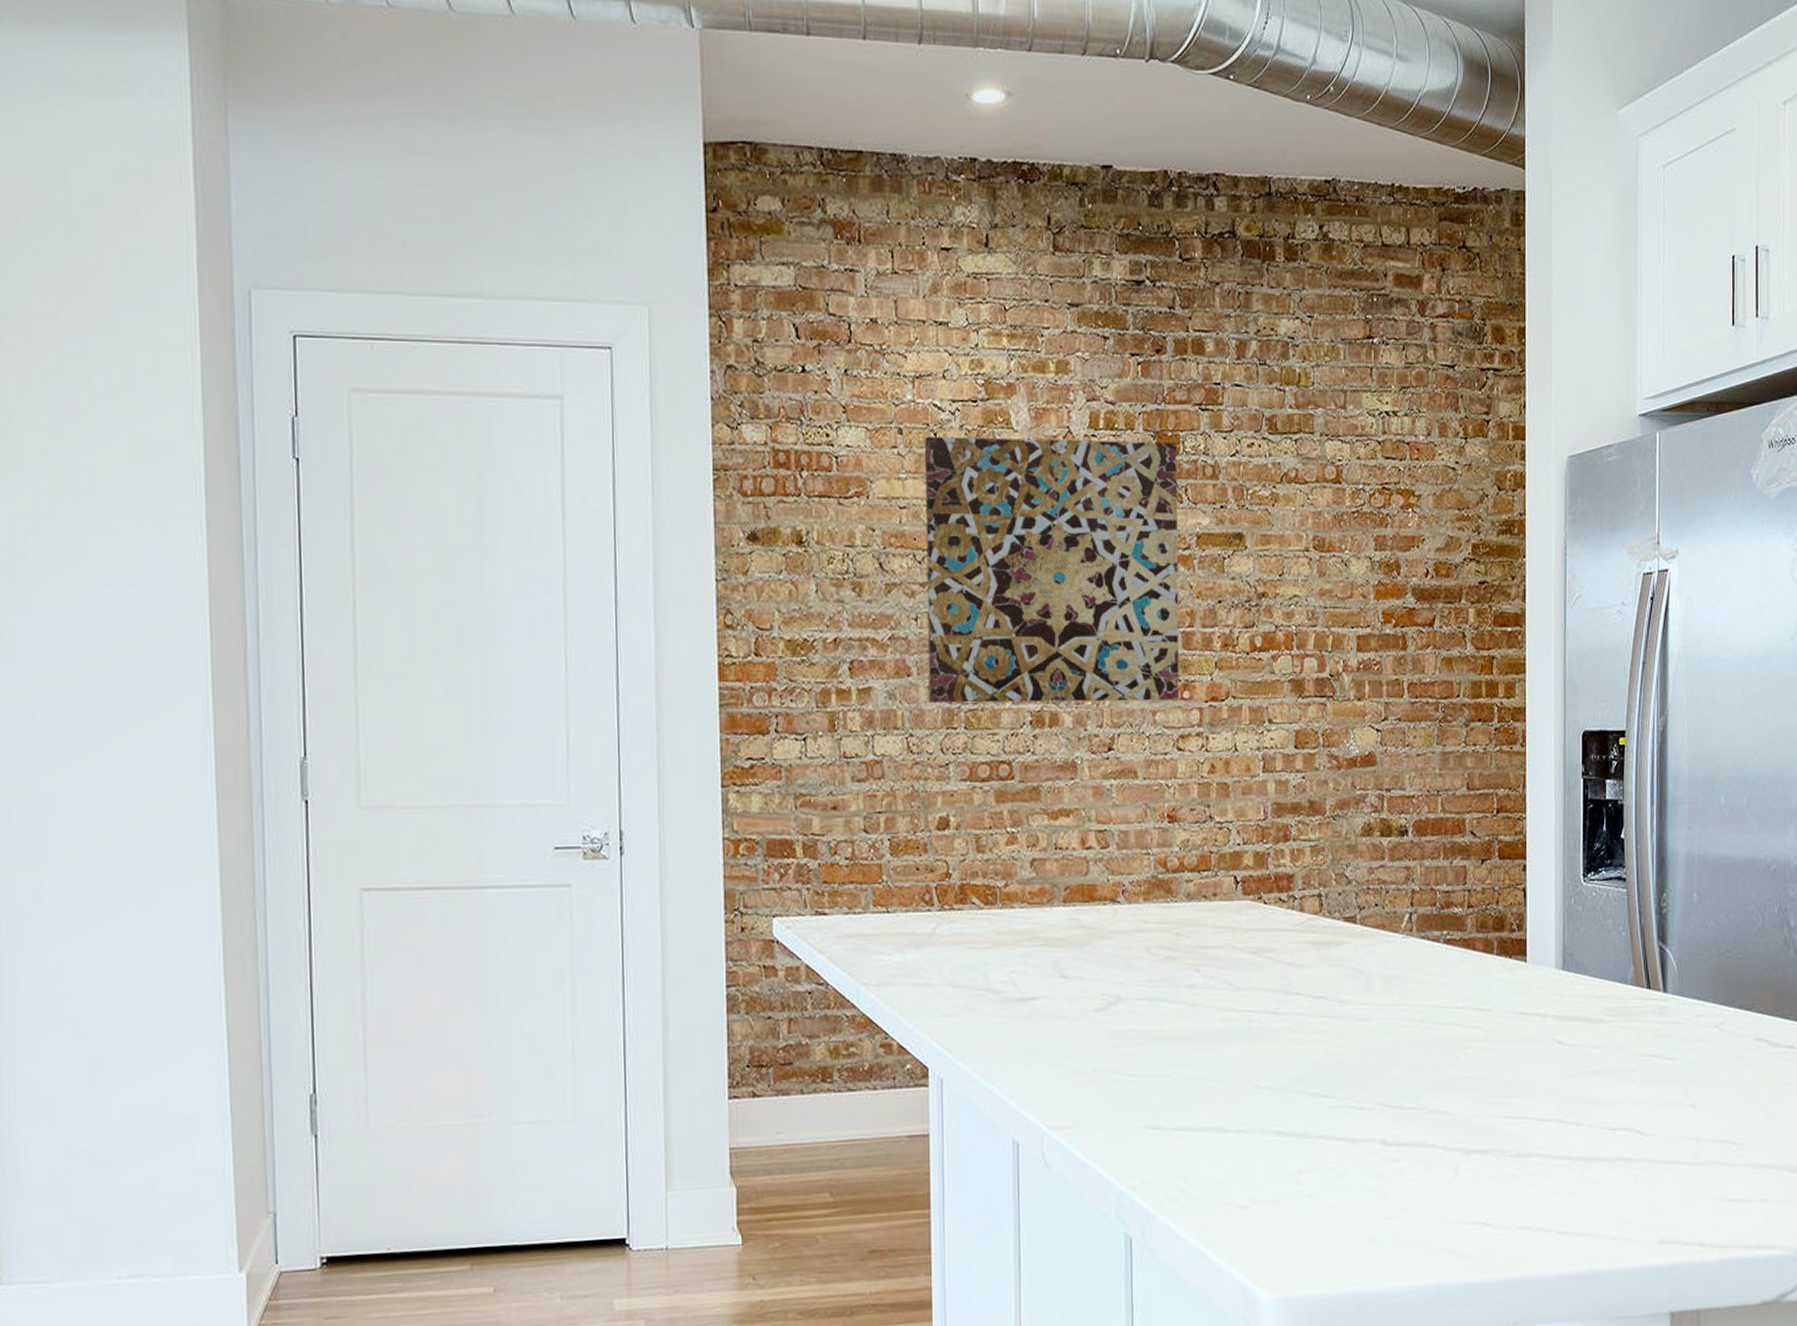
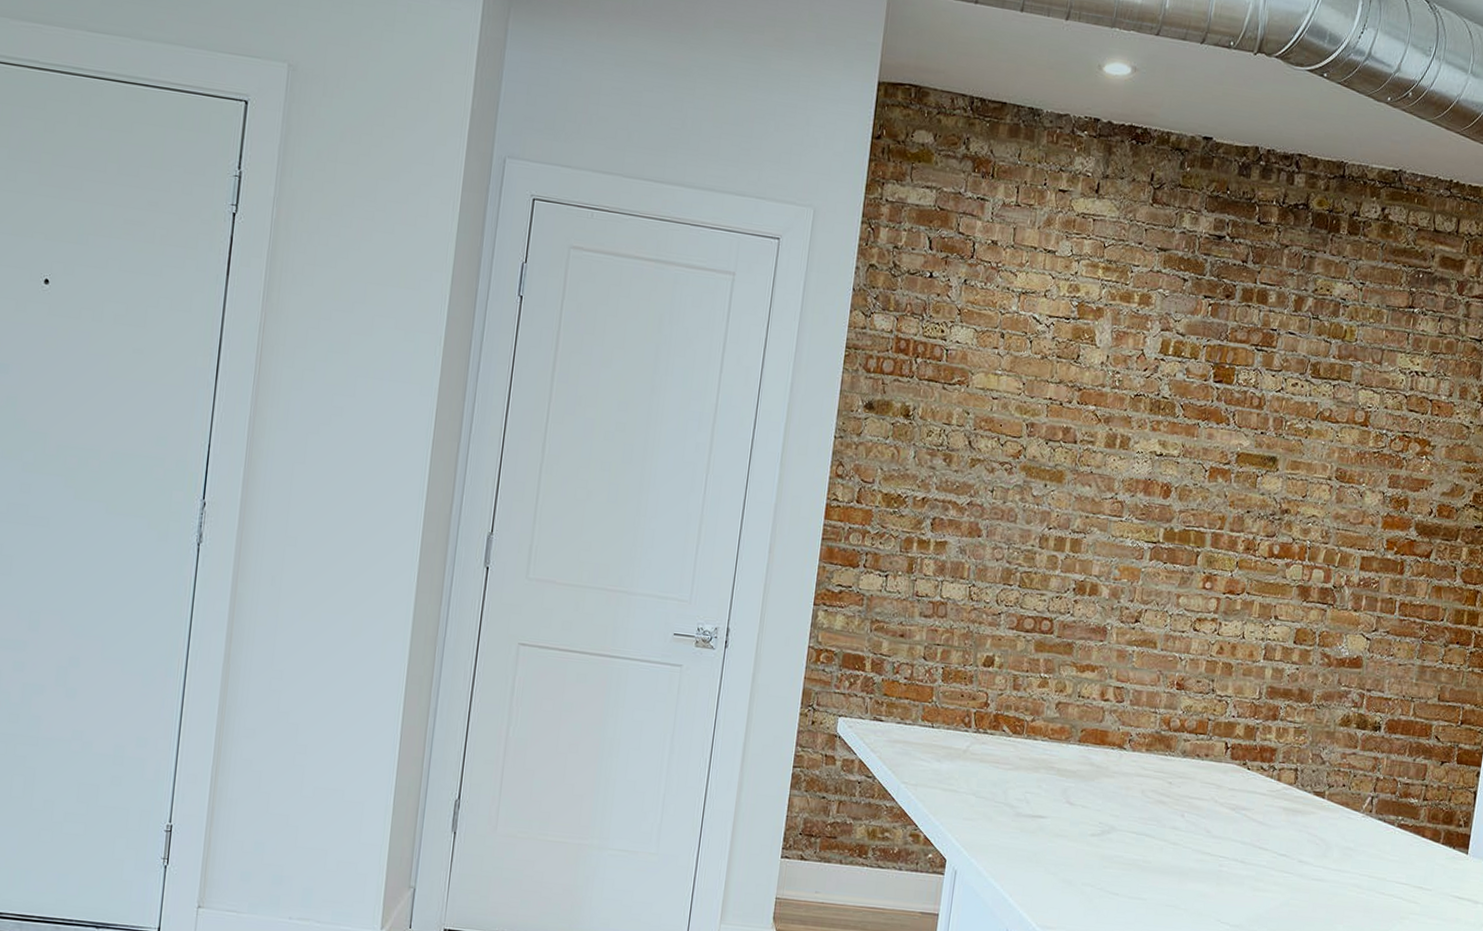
wall art: present [924,436,1180,704] -> none [992,342,1232,589]

